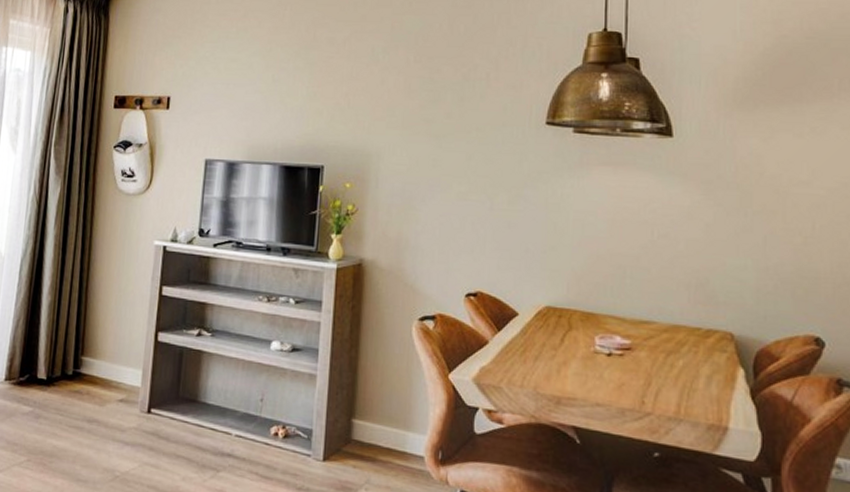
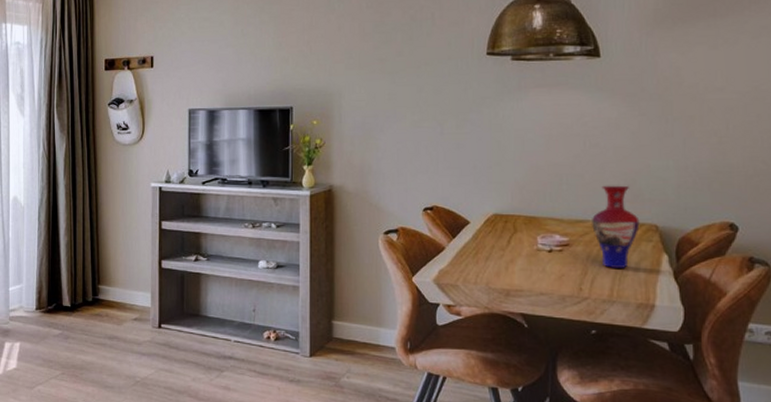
vase: none [658,282,713,381] -> present [592,185,640,268]

